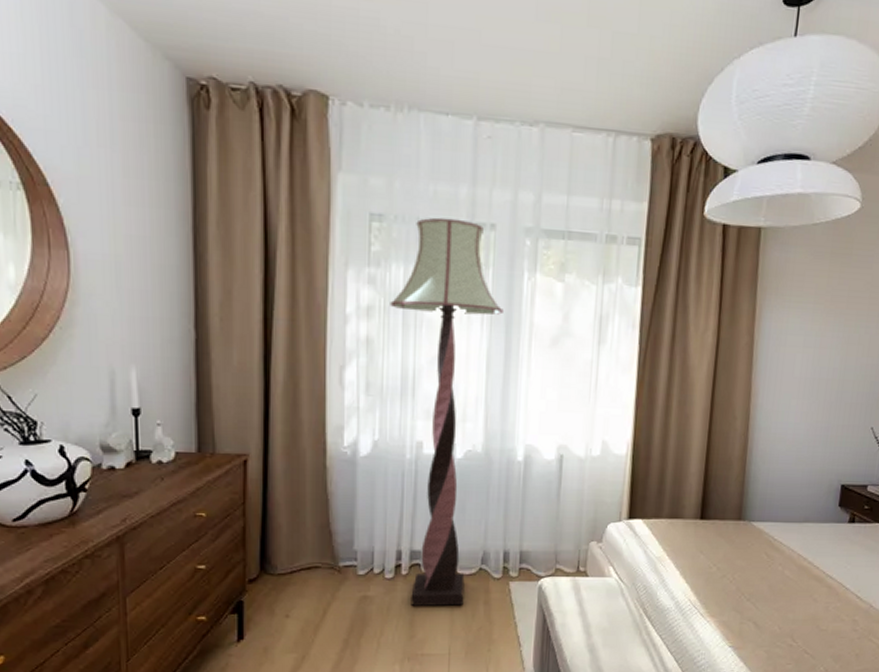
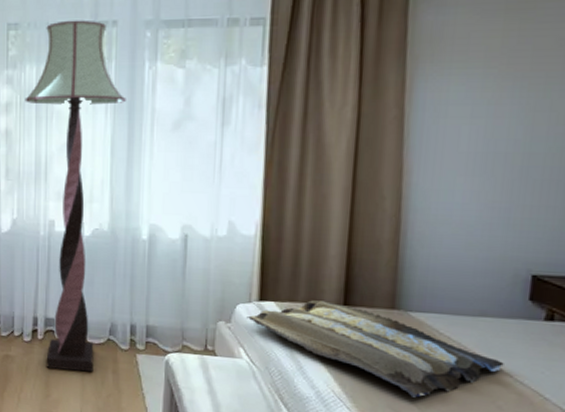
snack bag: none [616,516,820,599] -> present [246,300,504,398]

